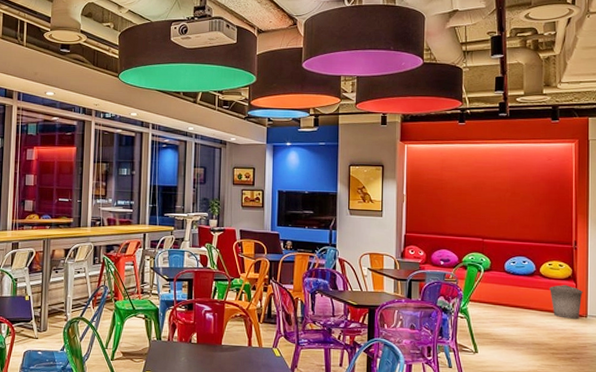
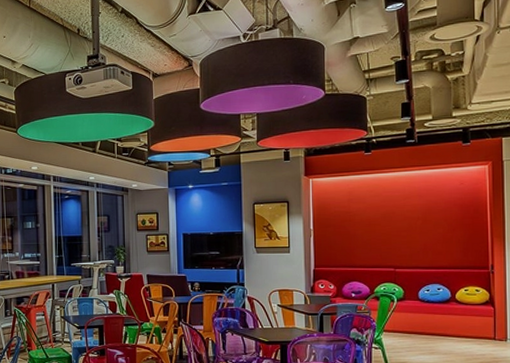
trash can: present [549,285,583,319] -> none [466,310,502,344]

